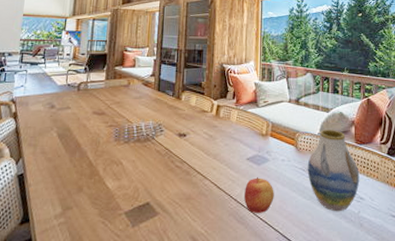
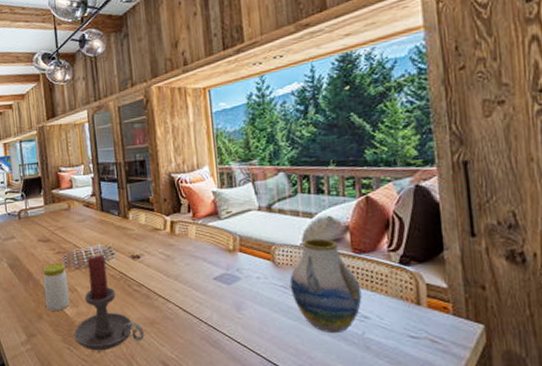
jar: none [88,135,115,183] -> present [43,262,70,311]
candle holder: none [111,131,179,225] -> present [74,255,144,351]
apple: present [243,176,274,213] -> none [214,297,252,336]

